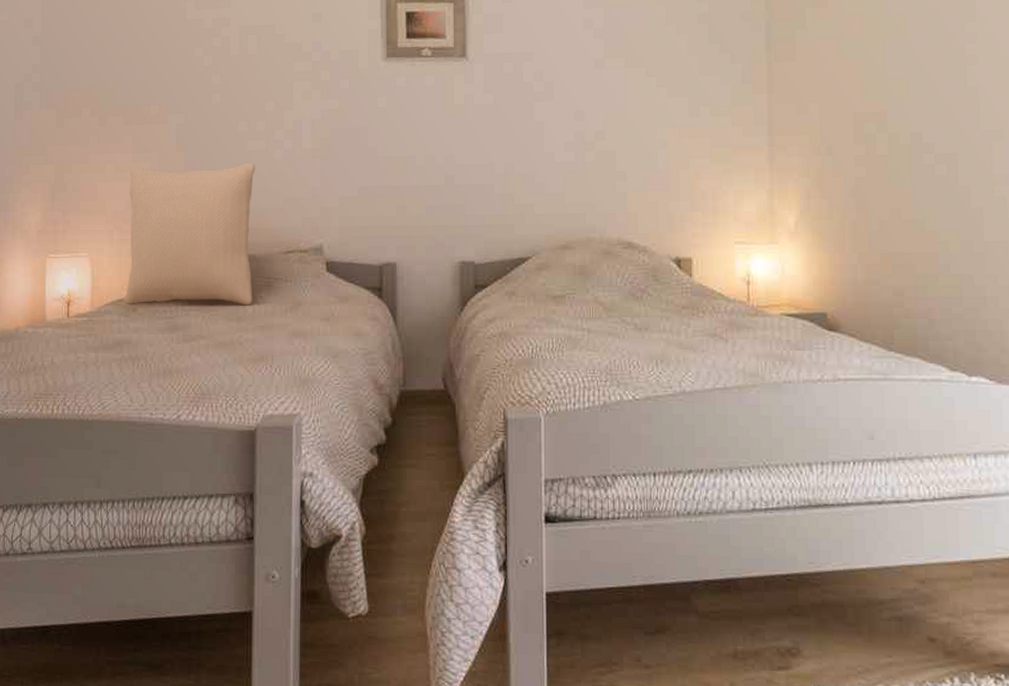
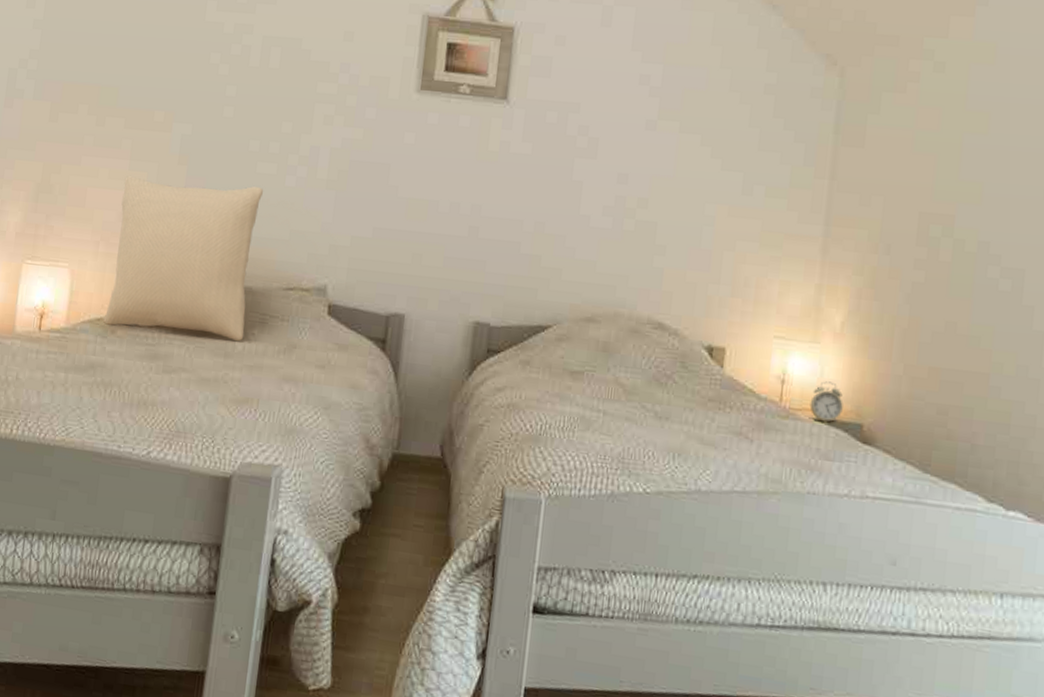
alarm clock: none [775,277,806,315] -> present [810,381,843,422]

